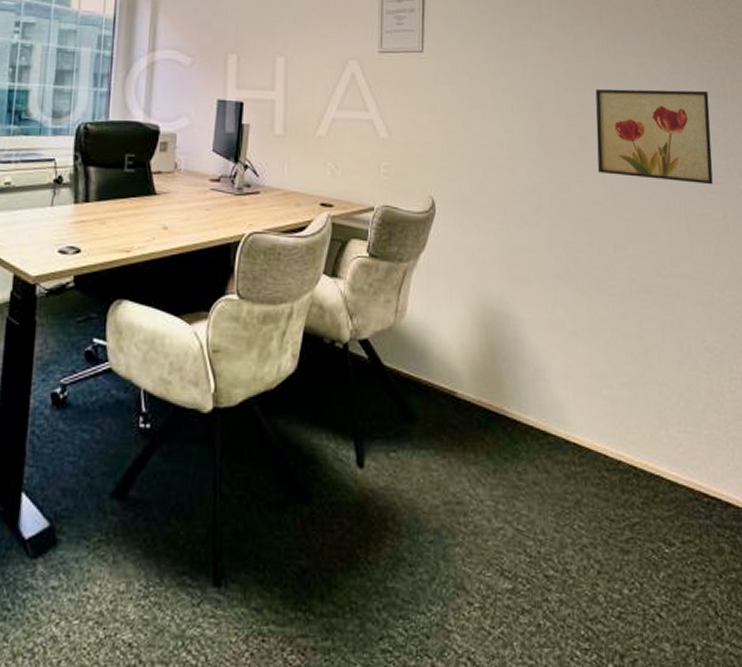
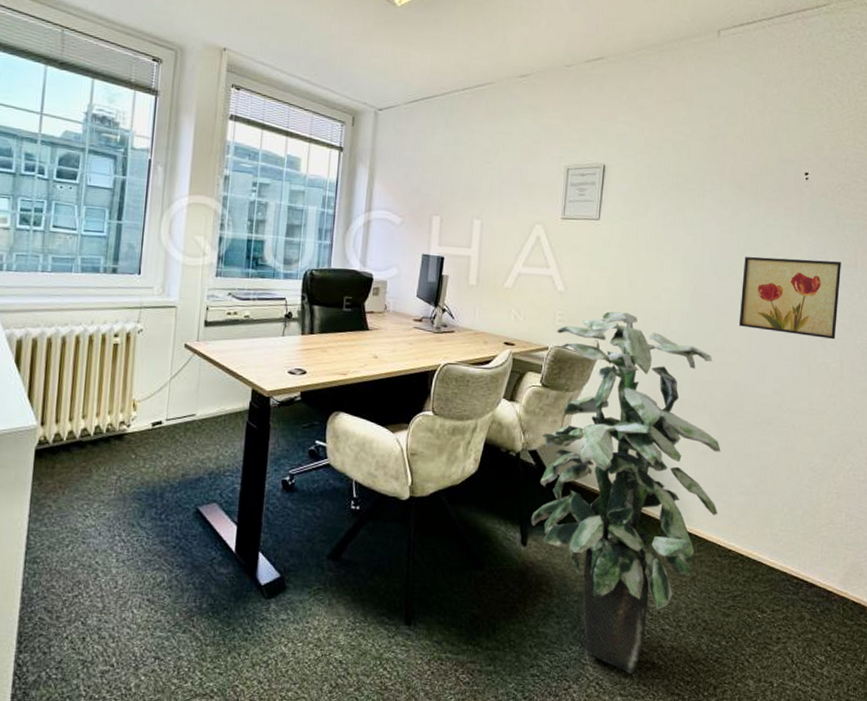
indoor plant: none [367,161,600,641] -> present [531,311,721,673]

